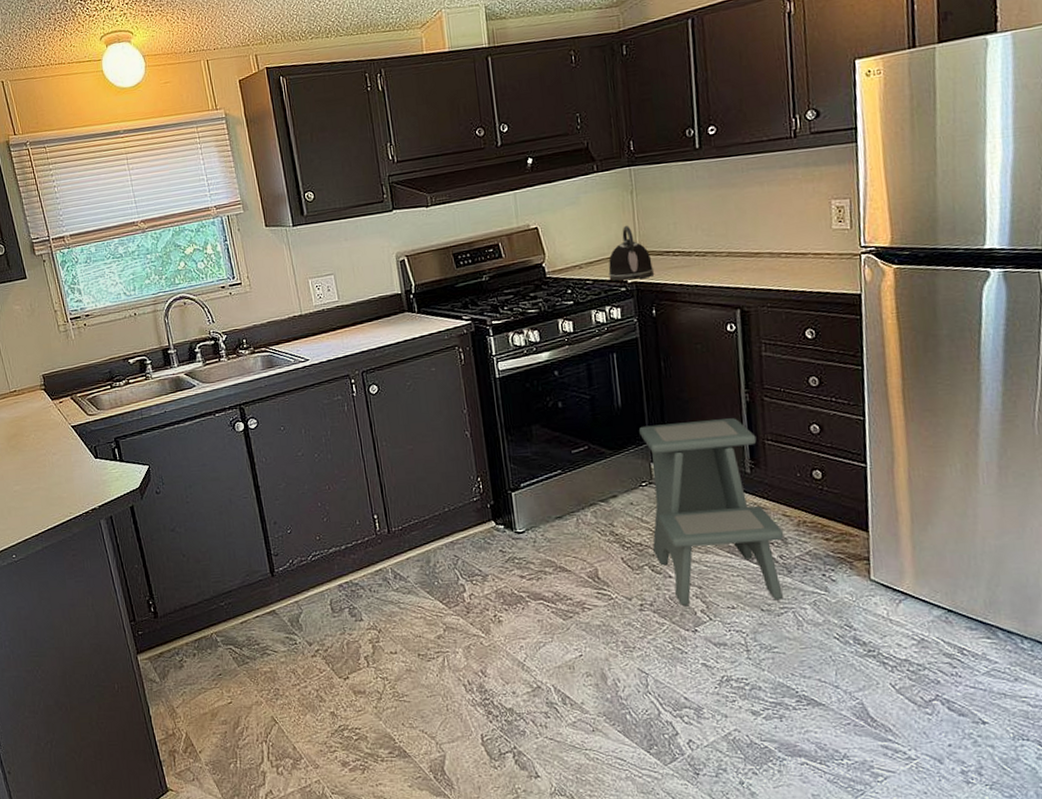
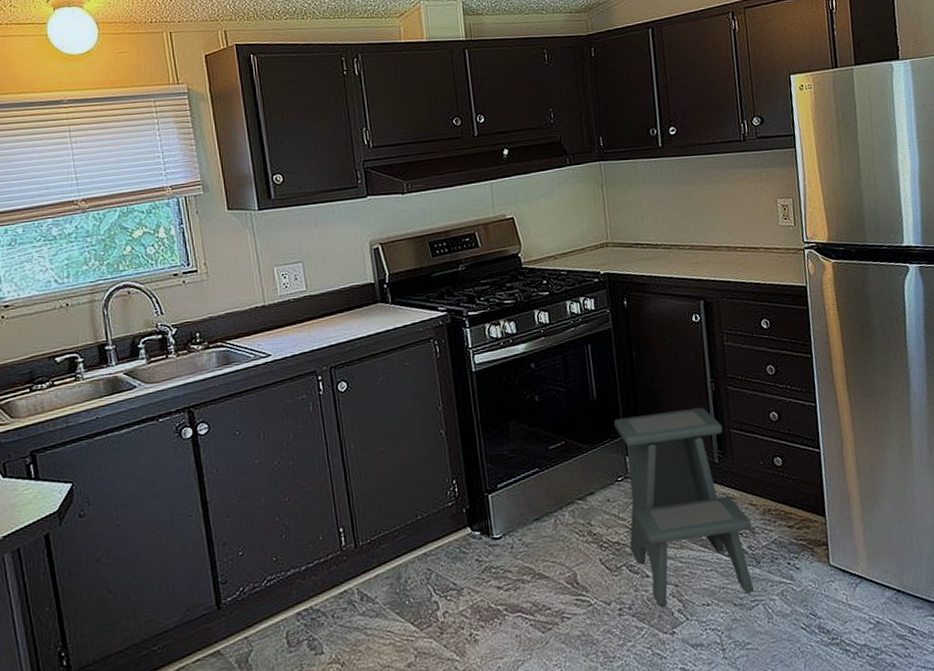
kettle: present [608,225,654,282] -> none [582,217,625,273]

